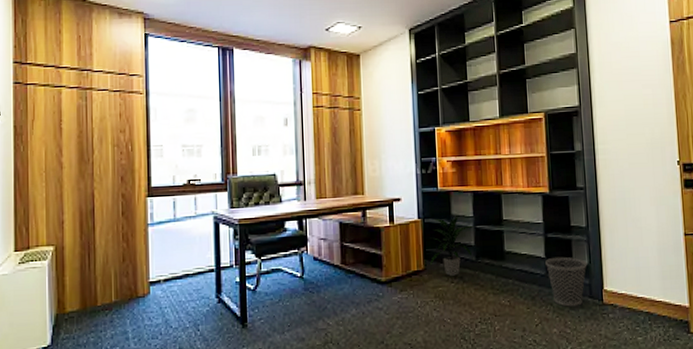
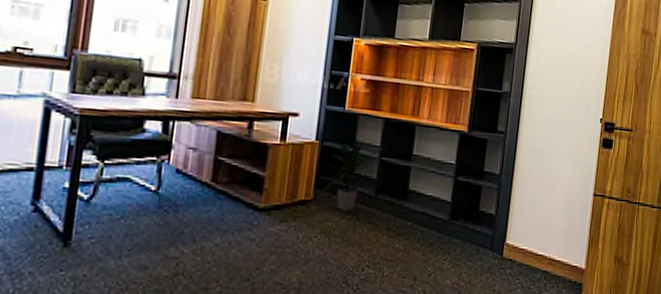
wastebasket: present [545,256,588,307] -> none [450,202,494,258]

